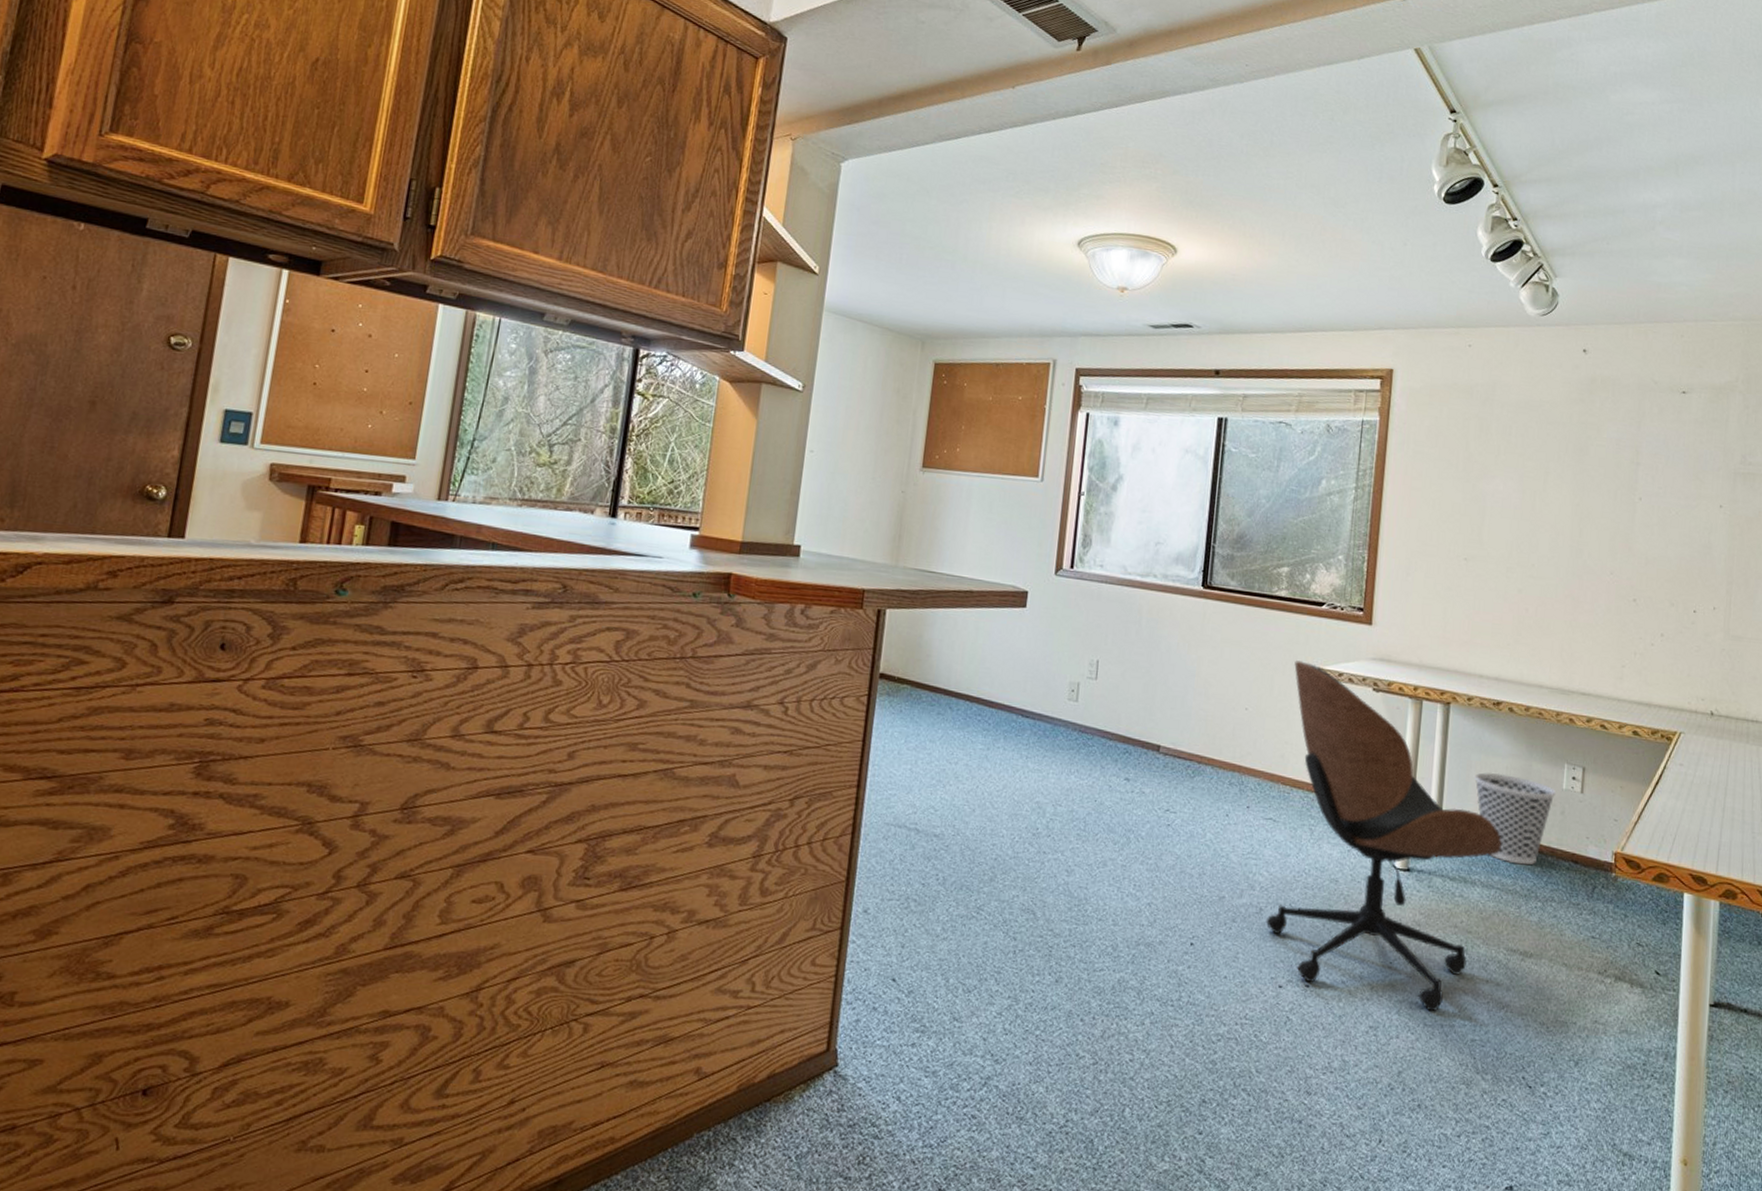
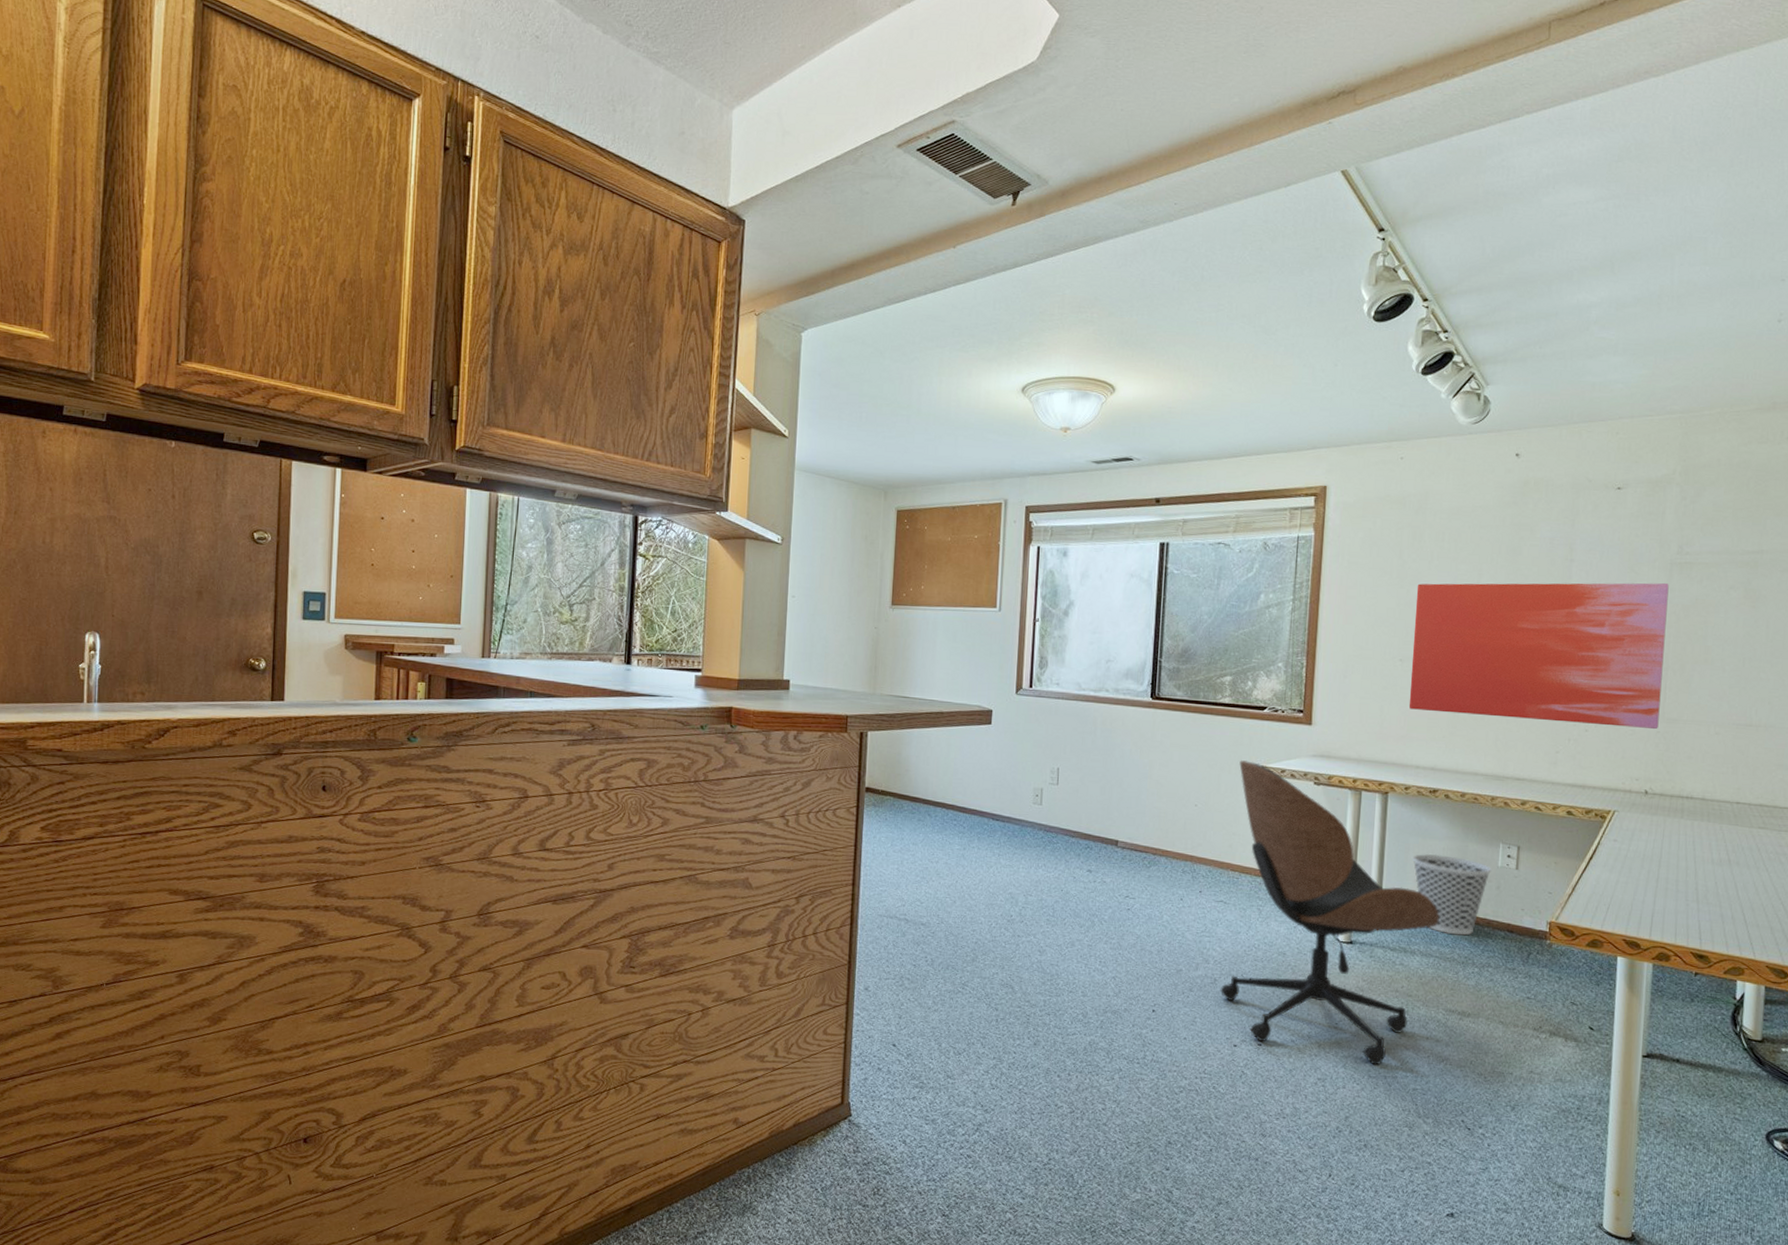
wall art: none [1473,478,1733,647] -> present [1408,582,1669,730]

